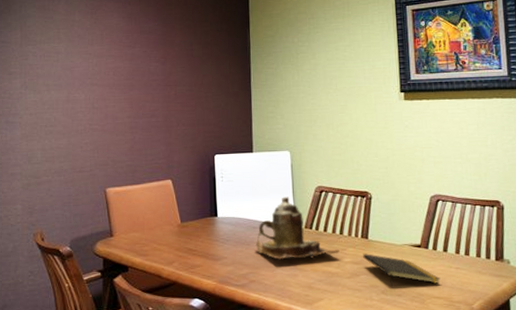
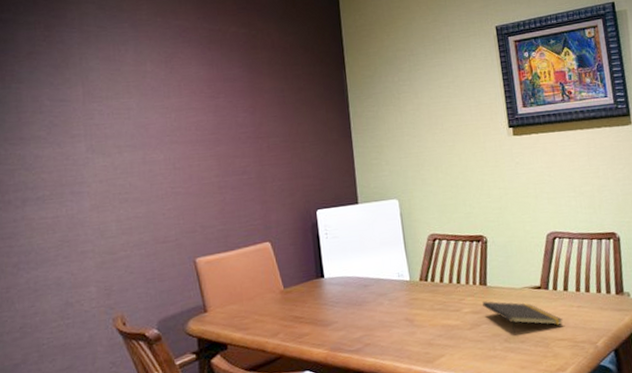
teapot: present [255,197,340,260] -> none [368,248,458,318]

